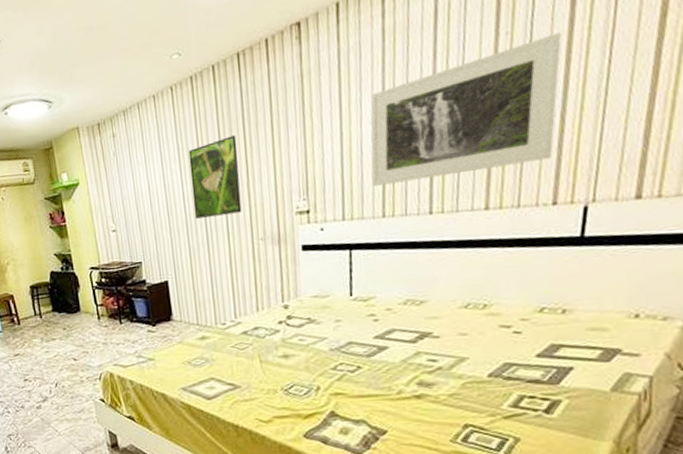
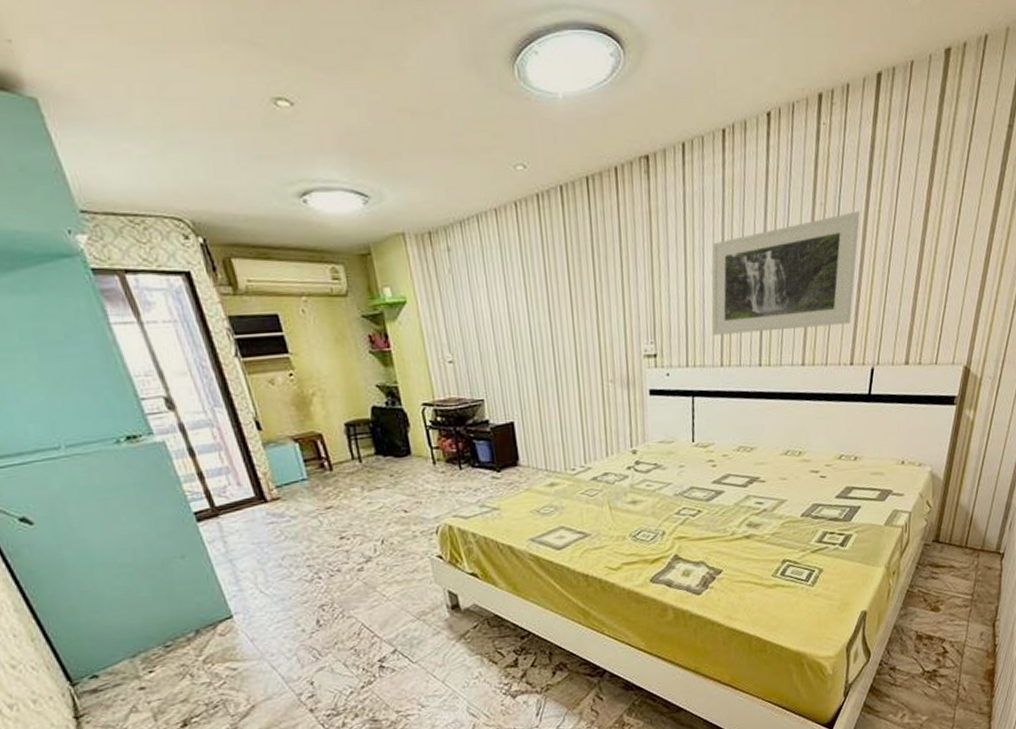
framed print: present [188,135,242,219] -> none [535,267,592,355]

